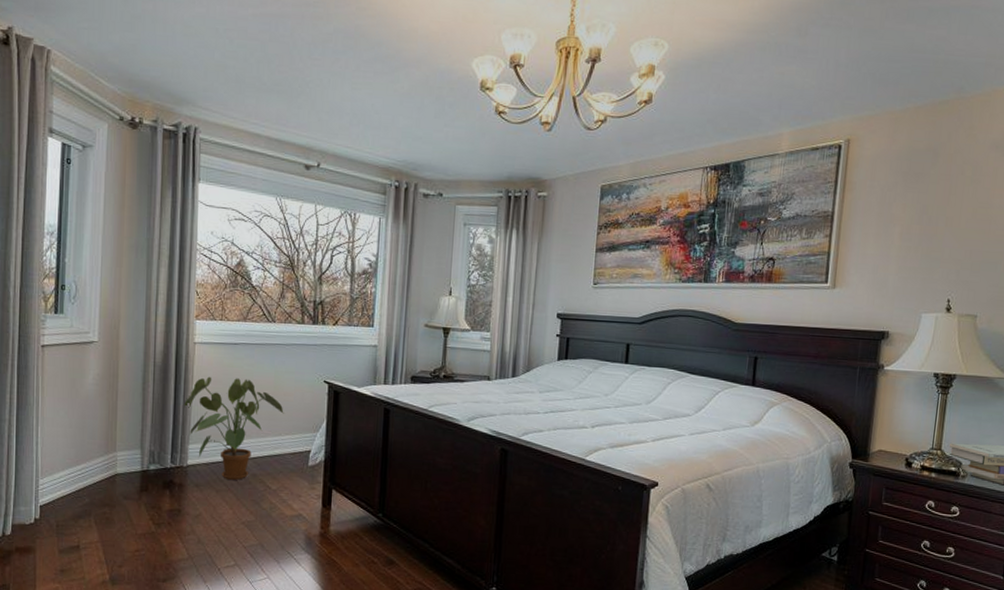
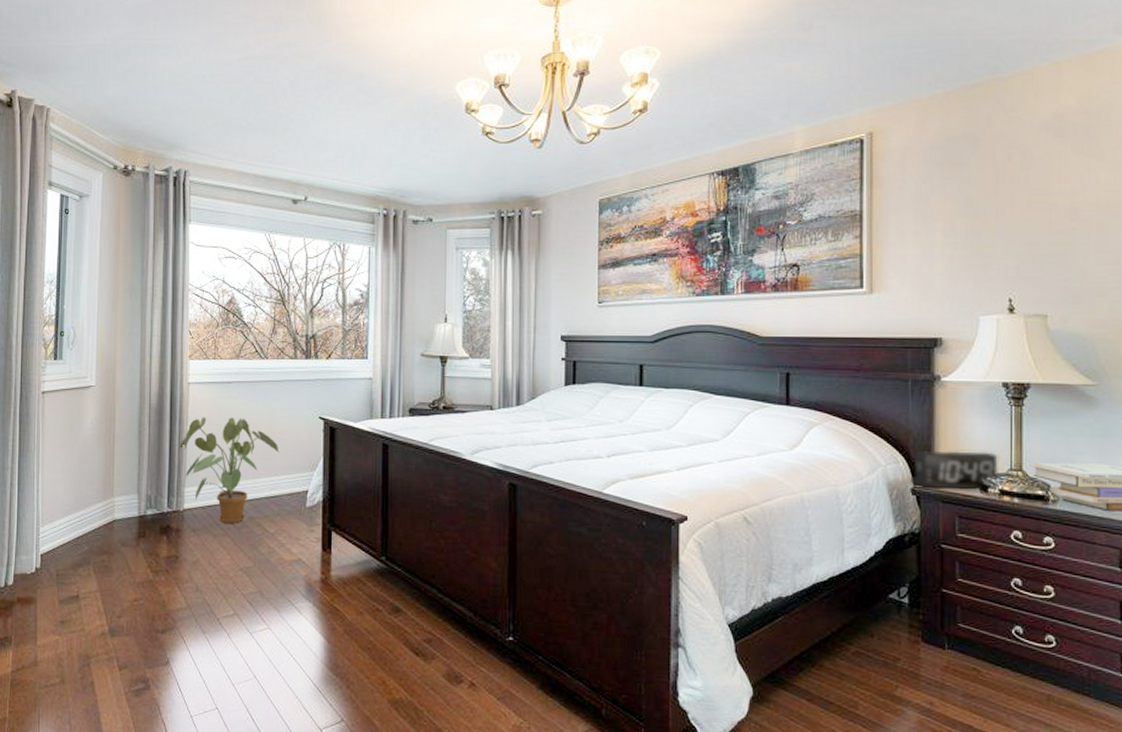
alarm clock: none [849,430,923,467] -> present [910,450,998,491]

